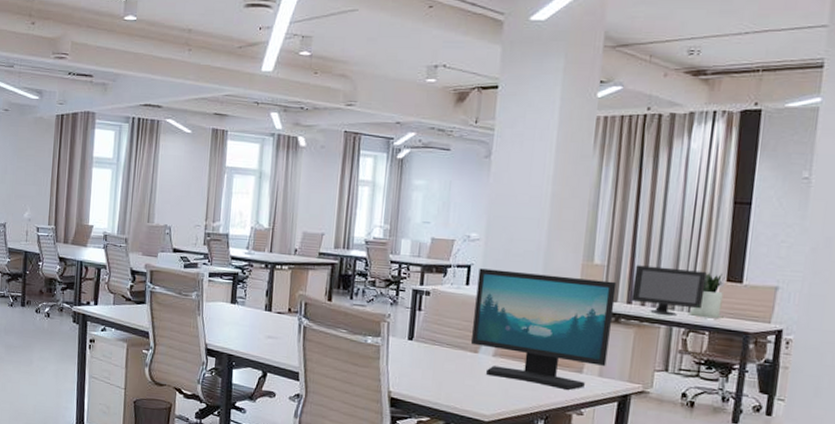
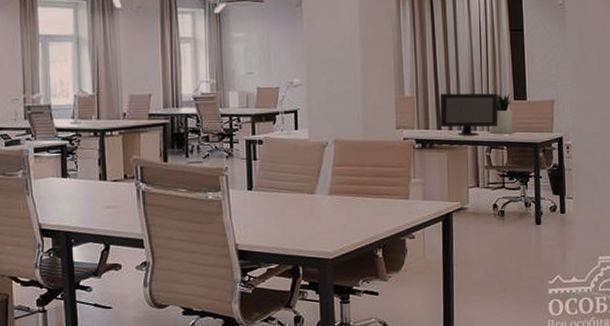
computer monitor: present [471,268,617,390] -> none [305,111,428,217]

